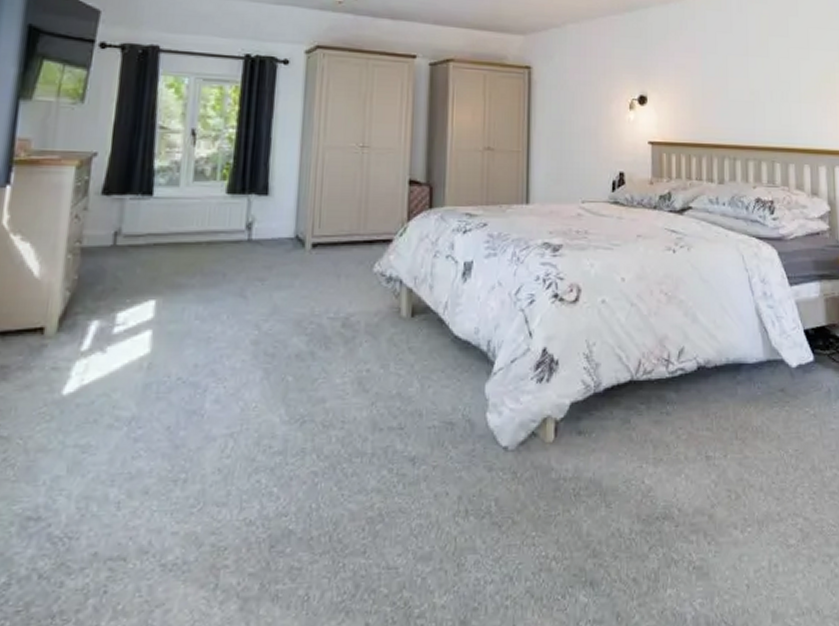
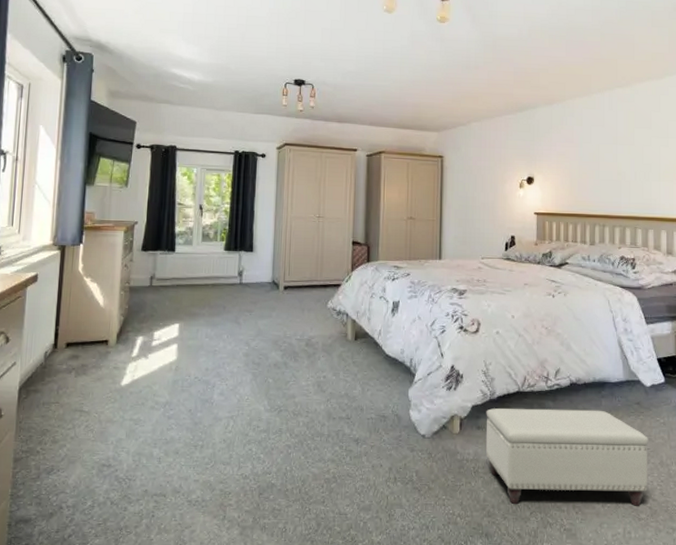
ottoman: none [589,401,798,537] -> present [485,408,648,506]

